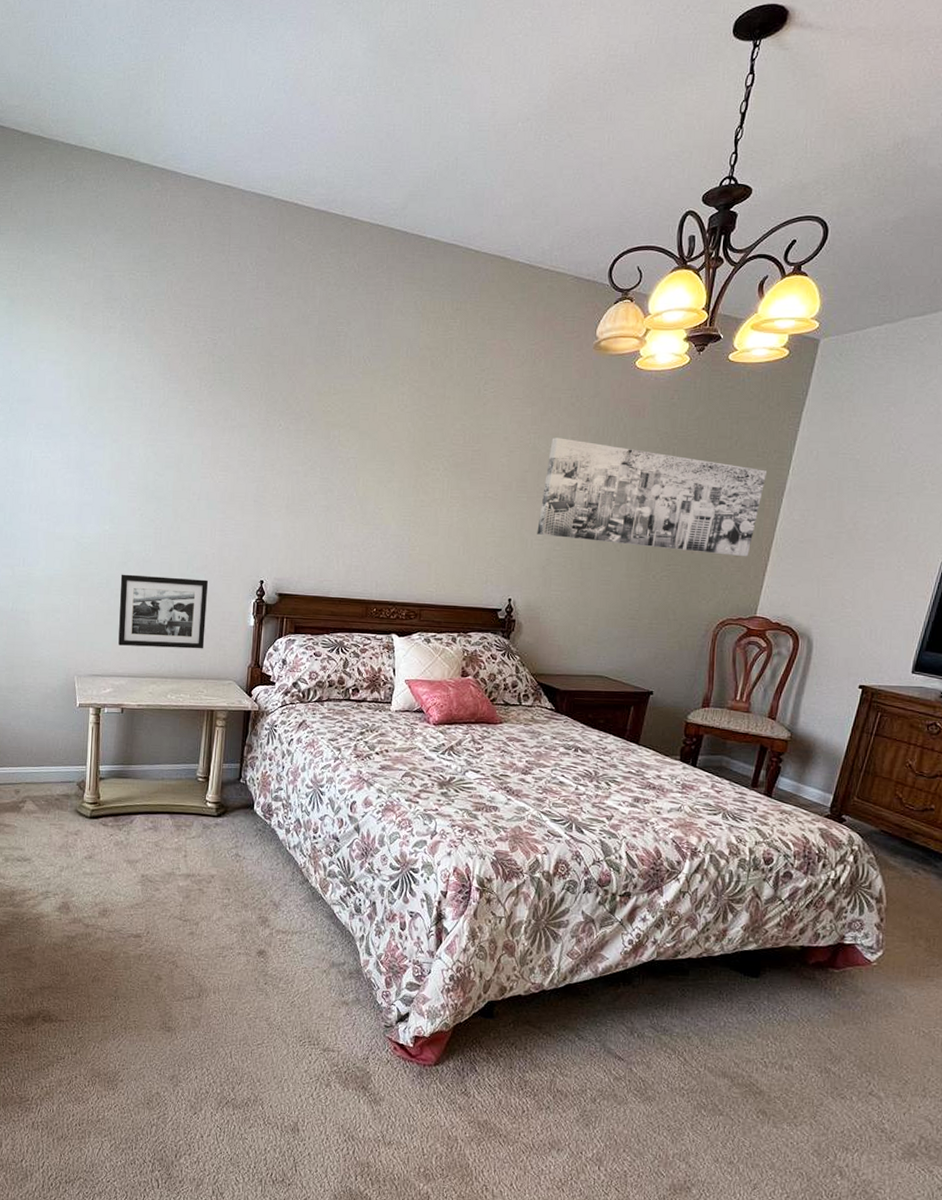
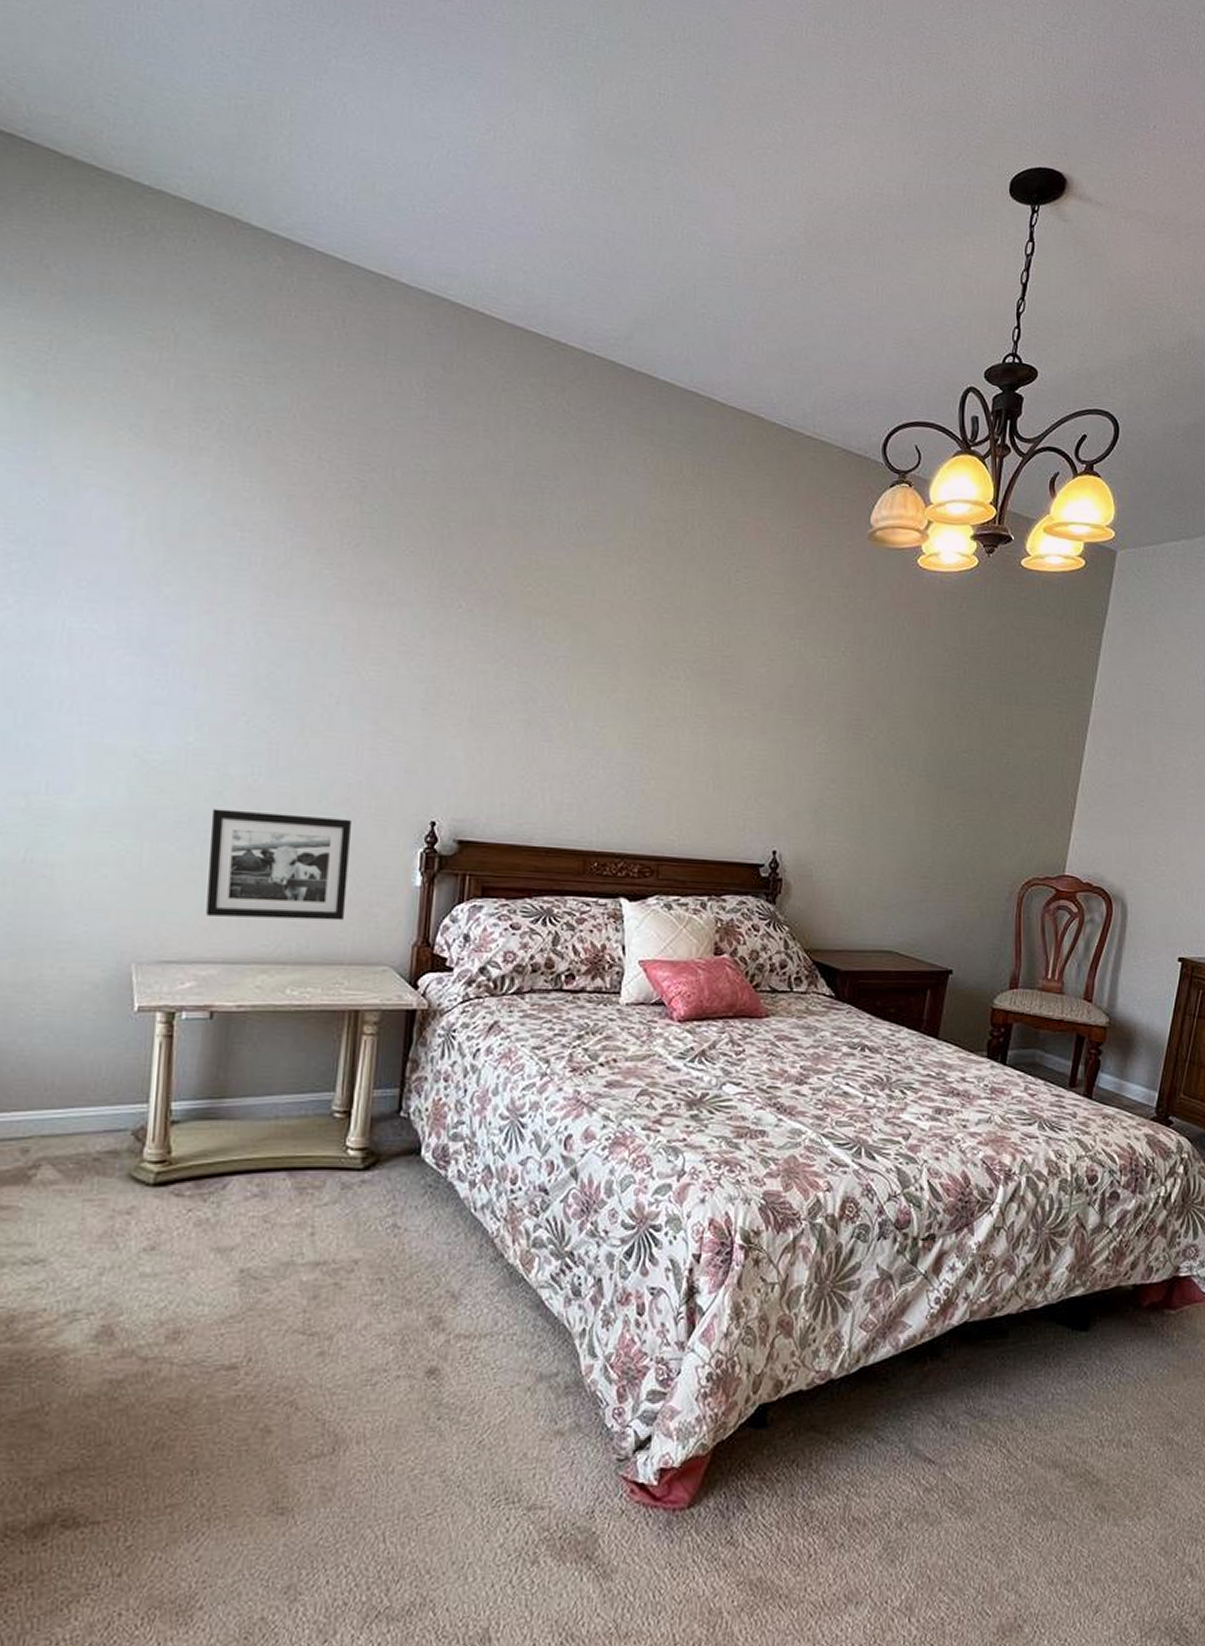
wall art: present [537,438,766,557] -> none [806,646,1068,803]

